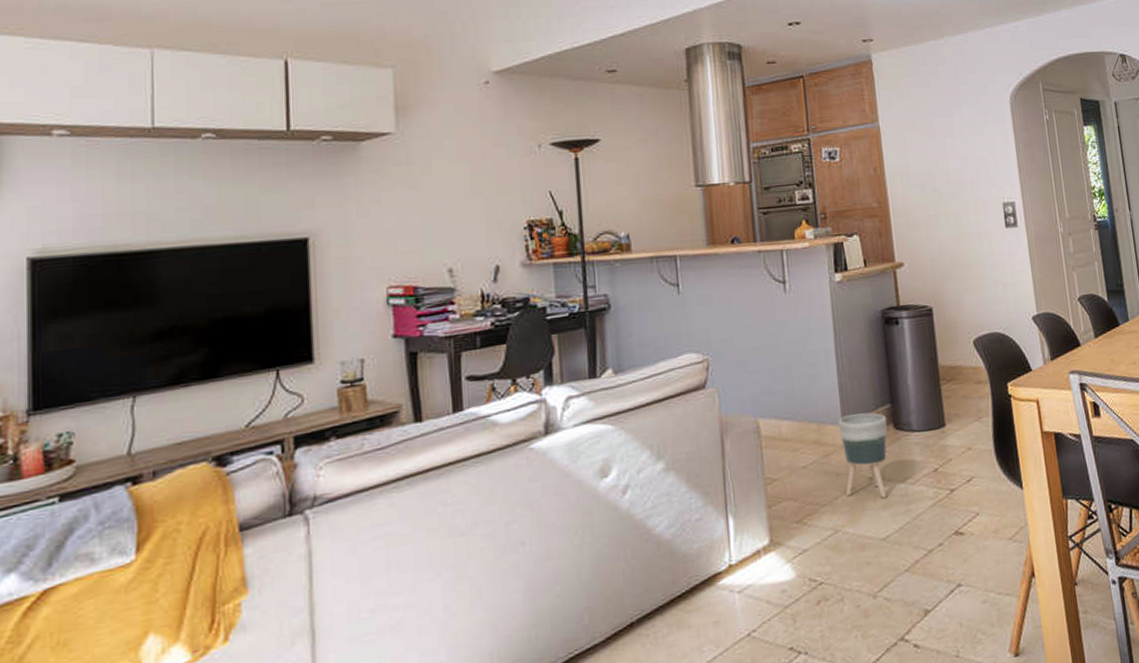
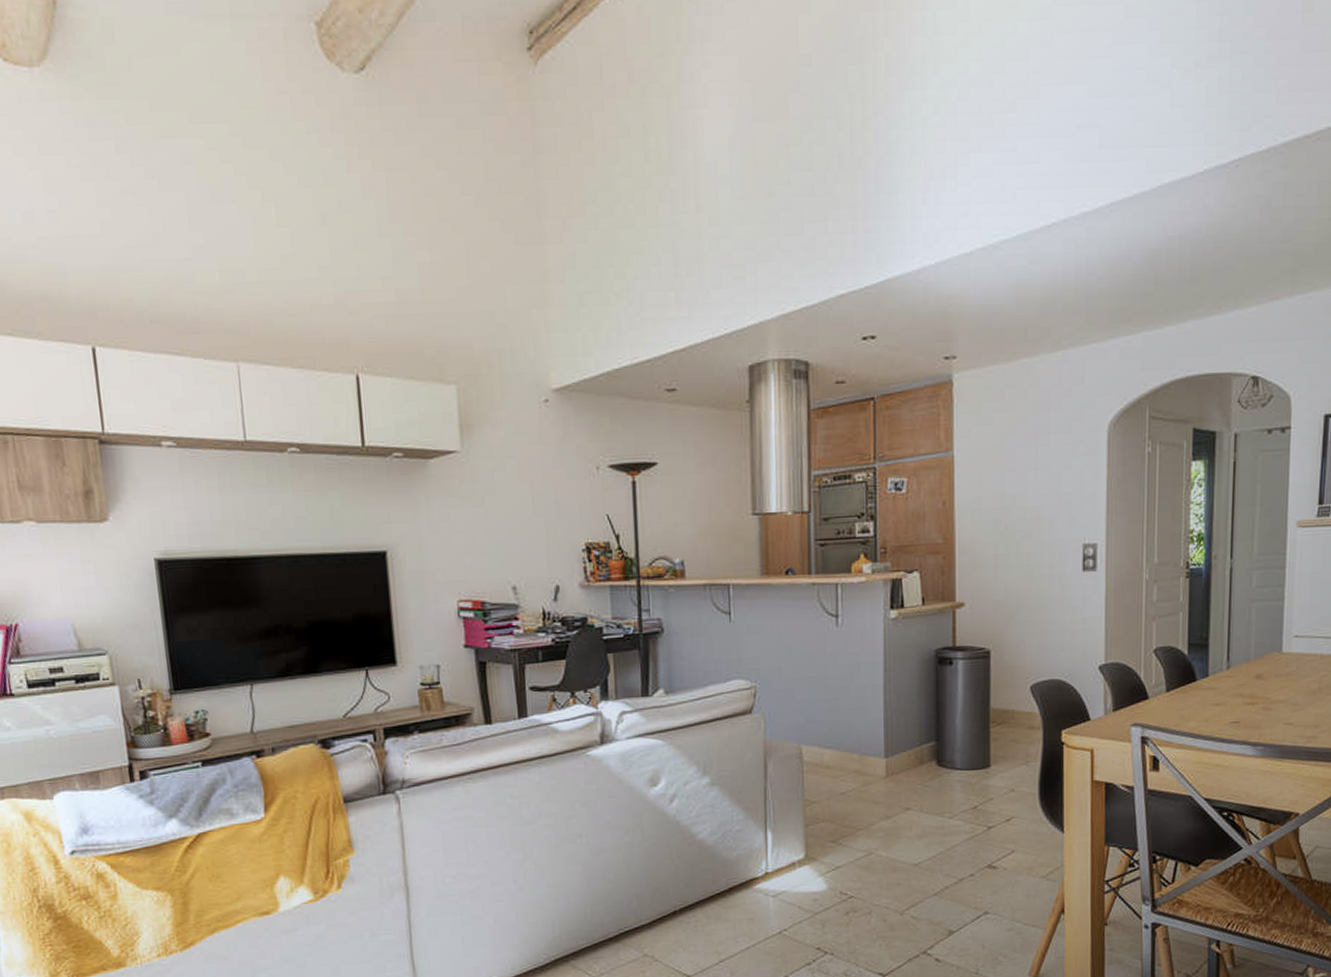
planter: present [837,412,887,498] -> none [880,748,929,828]

